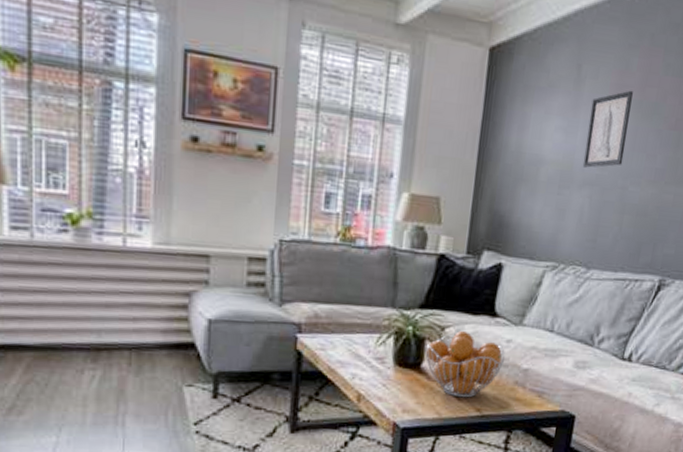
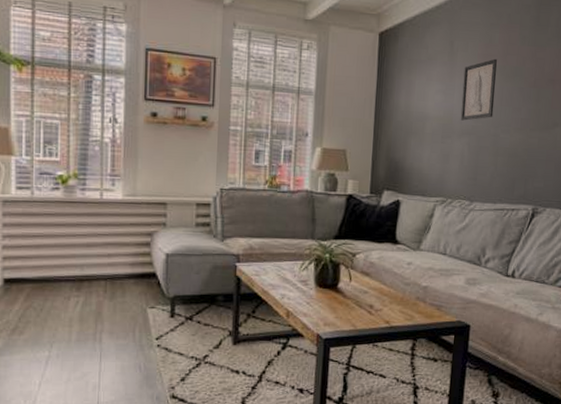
fruit basket: present [424,331,506,398] -> none [339,257,408,312]

